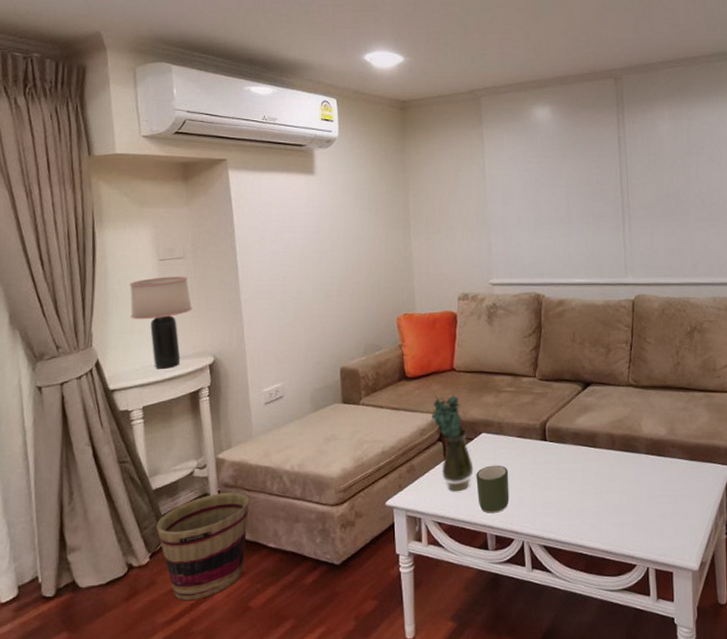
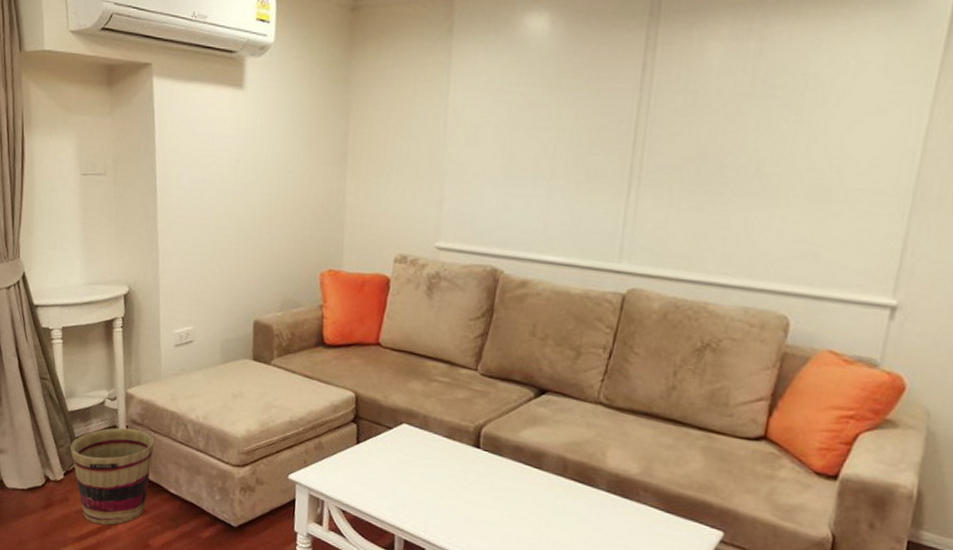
table lamp: present [129,276,193,369] -> none [53,193,111,292]
vase: present [432,393,474,491] -> none [347,369,389,482]
mug: present [476,465,509,513] -> none [389,462,429,516]

